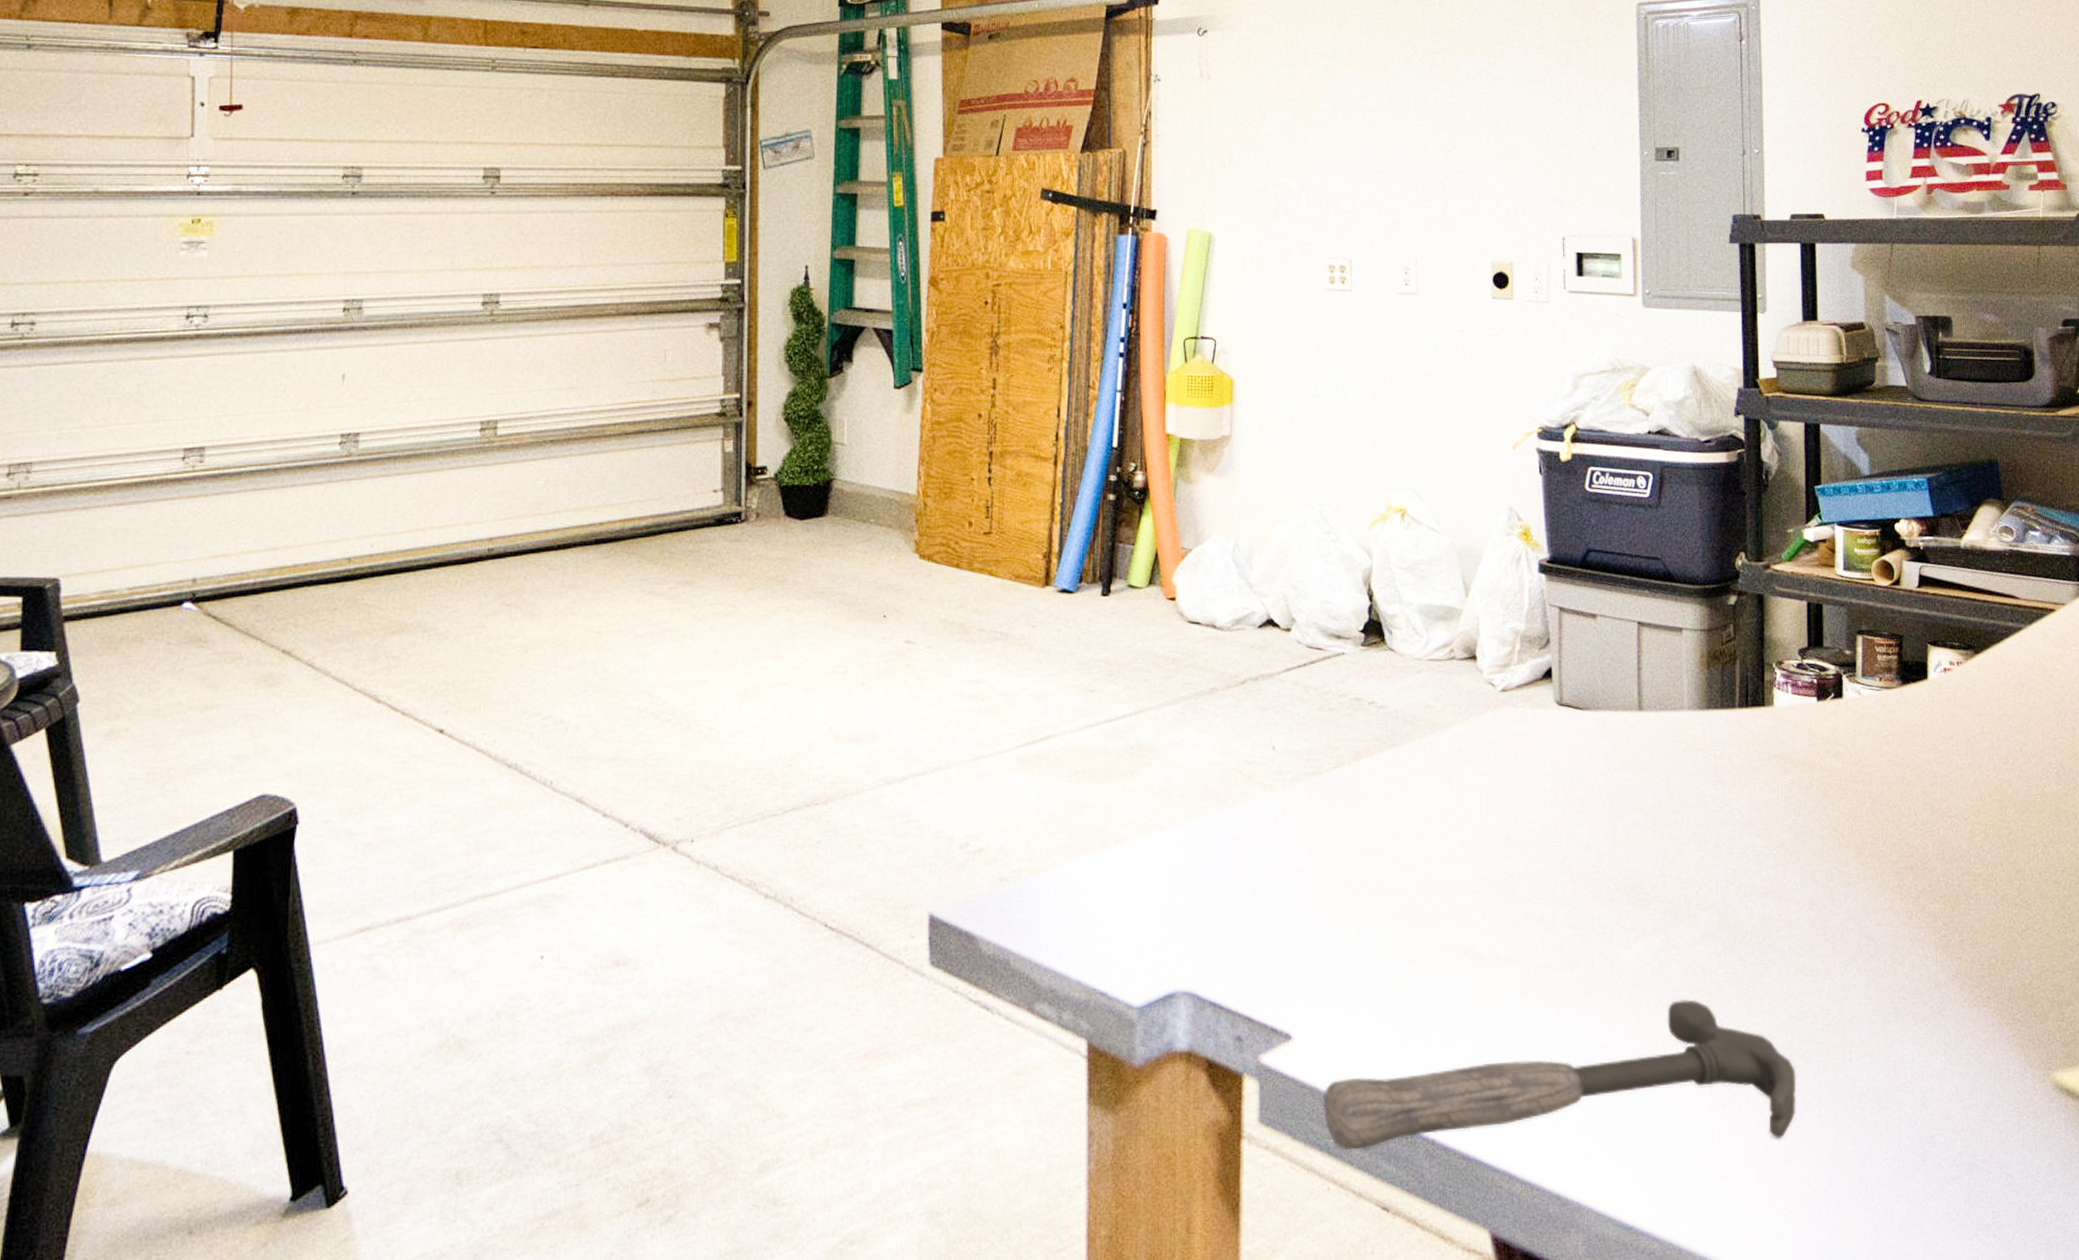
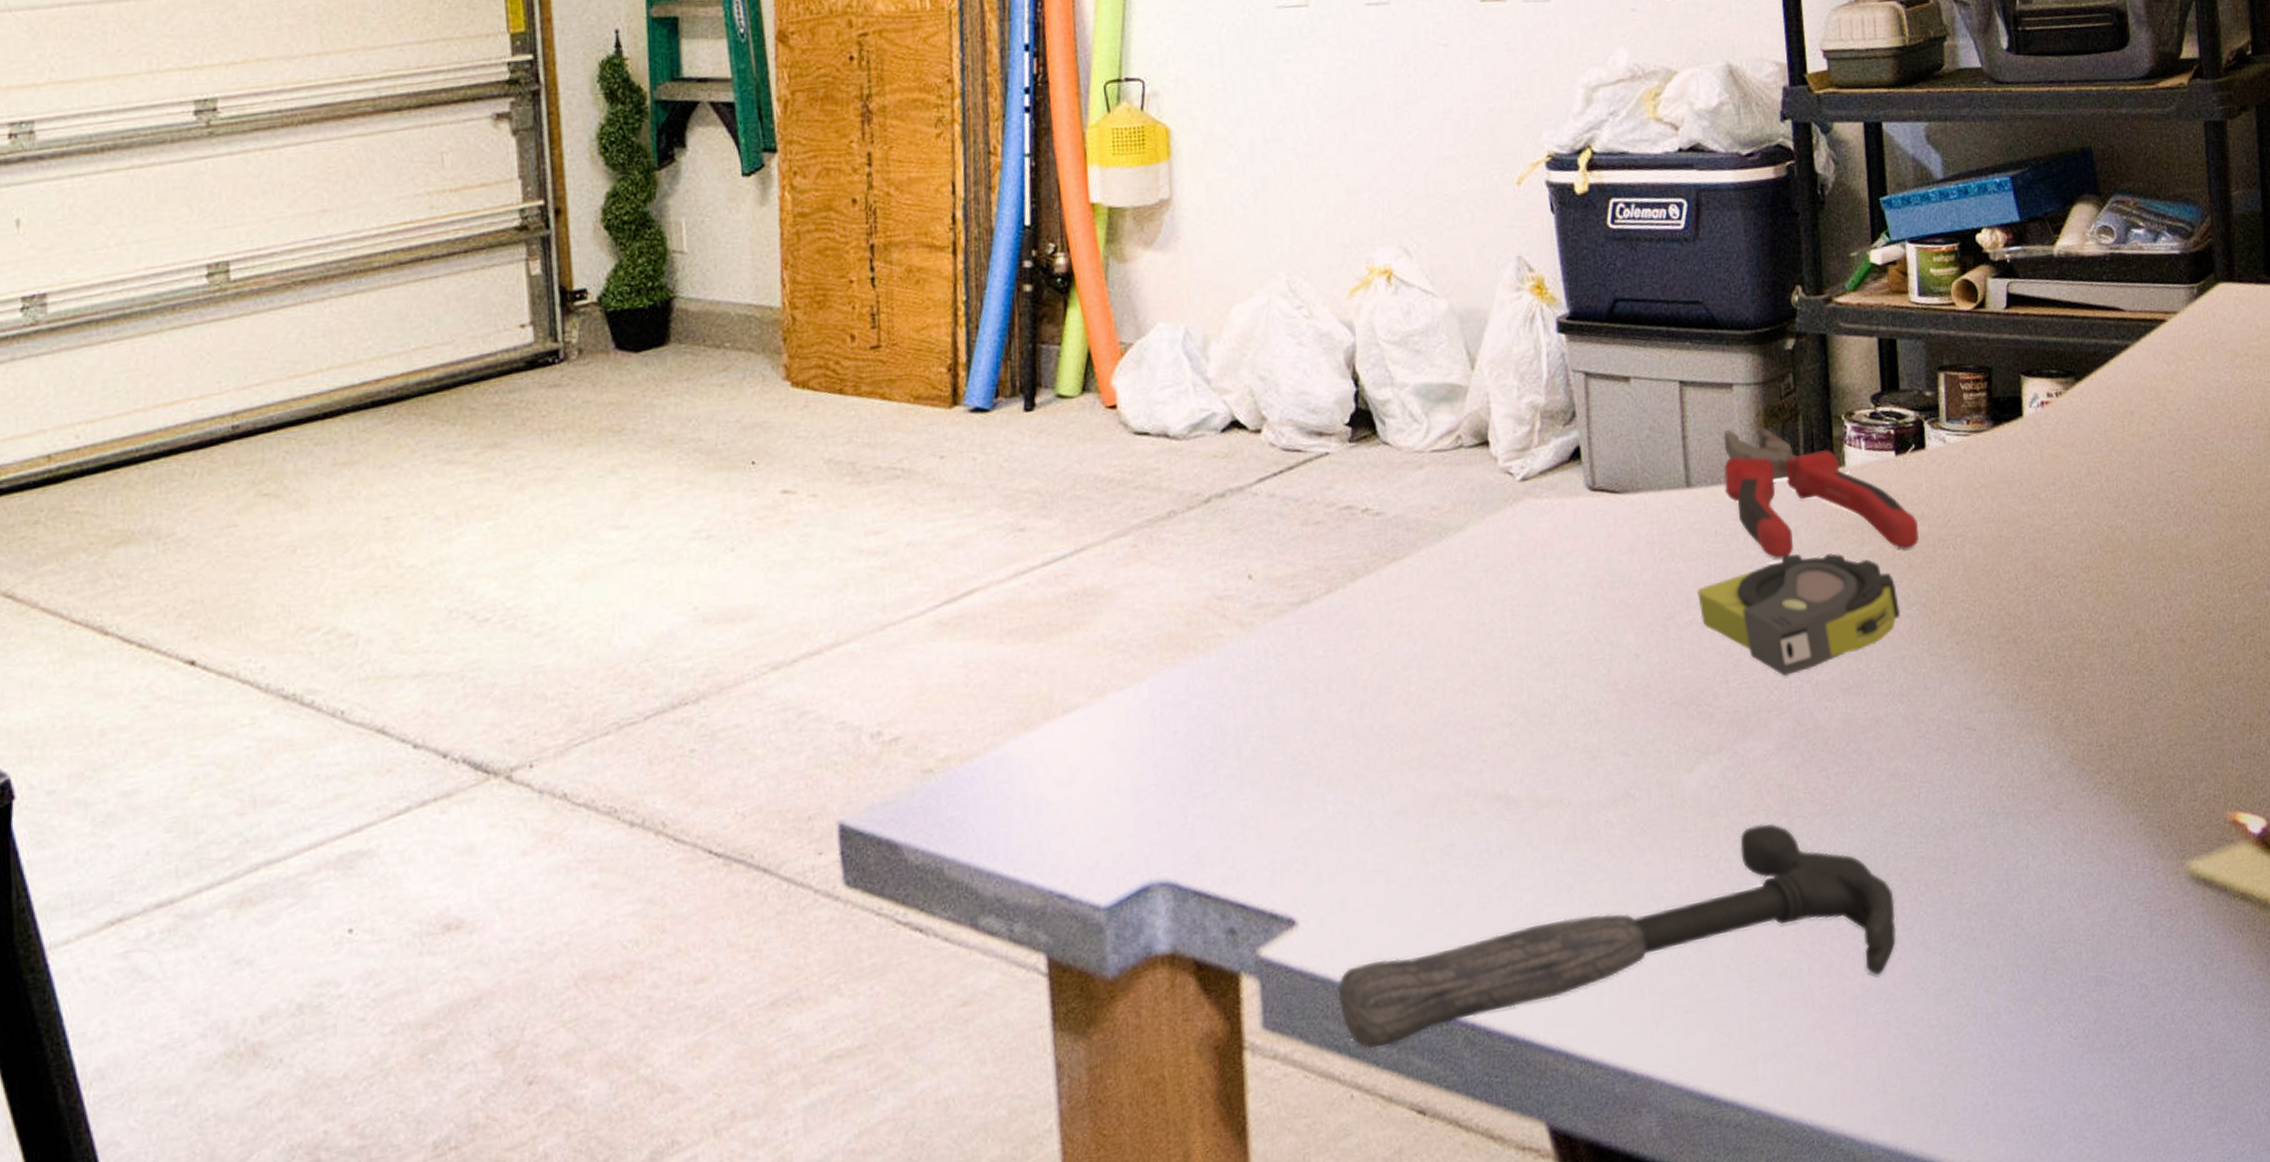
tape measure: none [1643,775,1815,876] -> present [1697,553,1901,676]
pliers: none [1670,666,1833,780] -> present [1724,427,1919,559]

